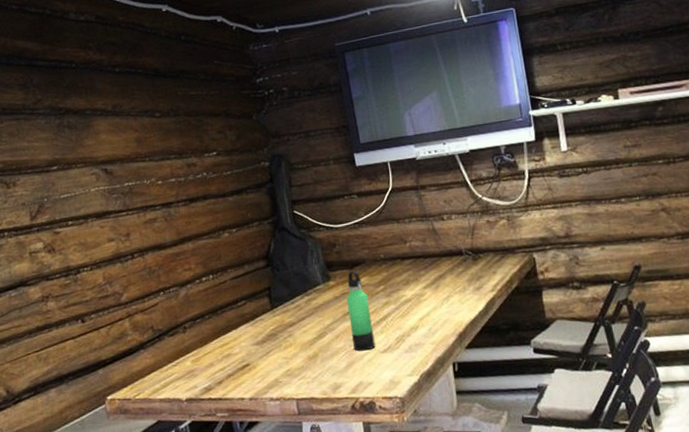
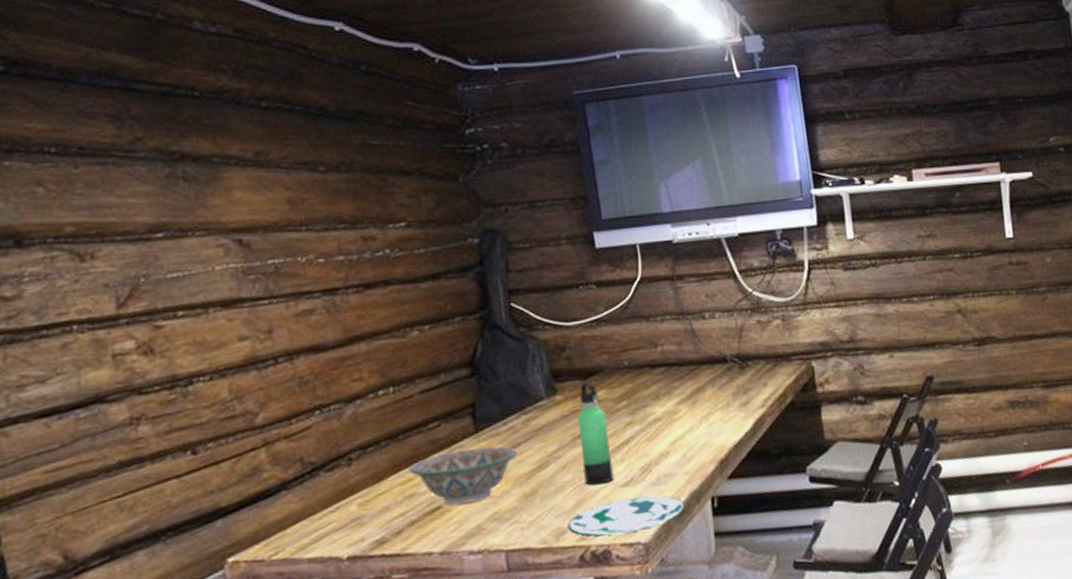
decorative bowl: none [225,320,303,363] -> present [409,446,517,505]
plate: none [341,360,432,391] -> present [567,495,686,536]

